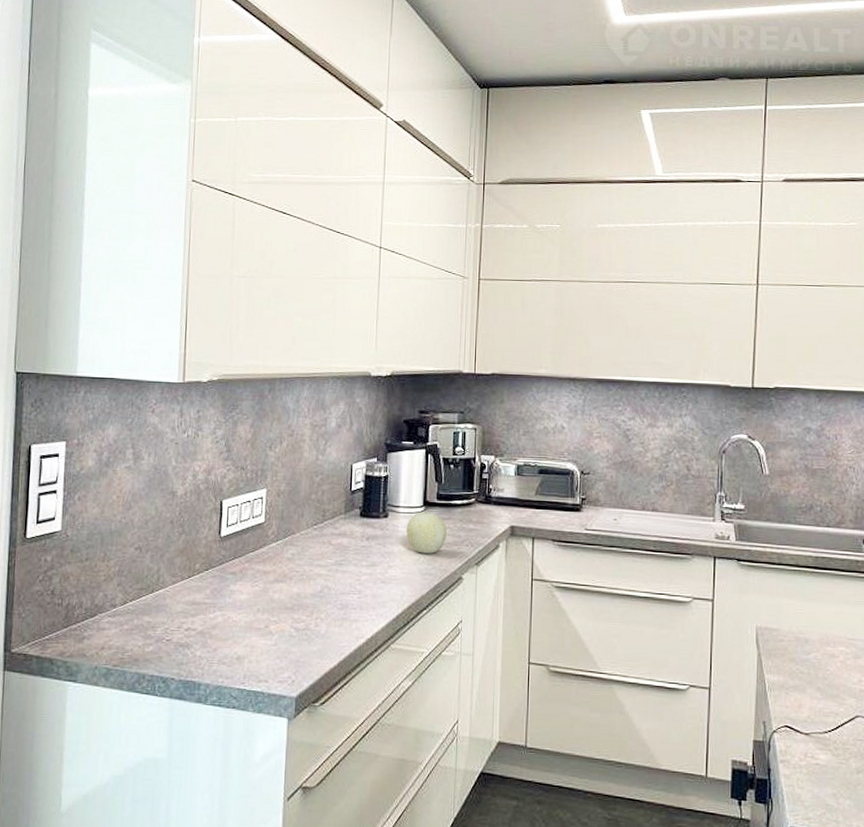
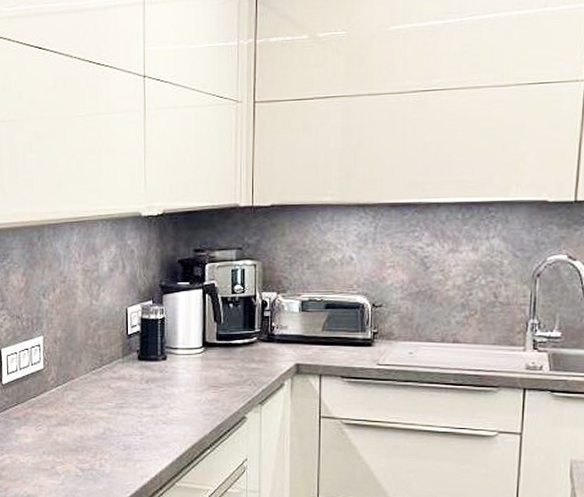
fruit: present [407,512,447,554] -> none [187,353,228,394]

